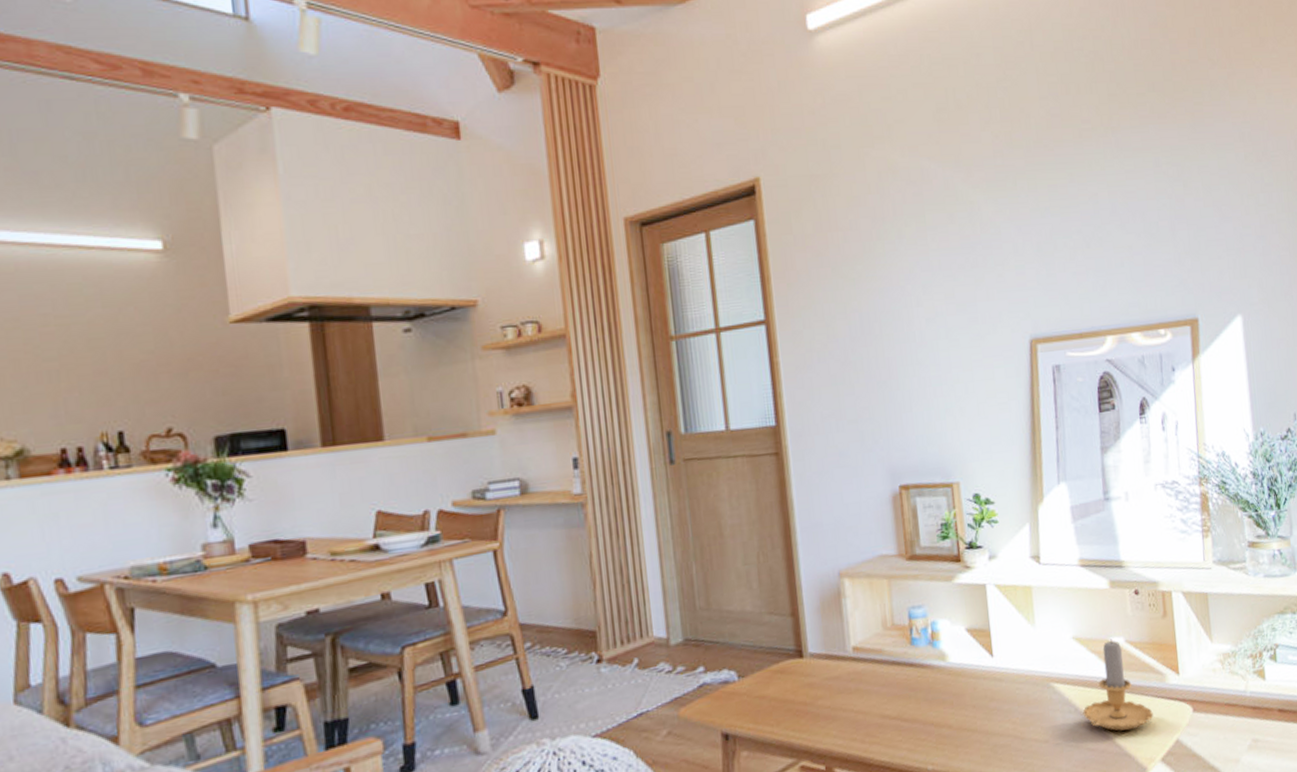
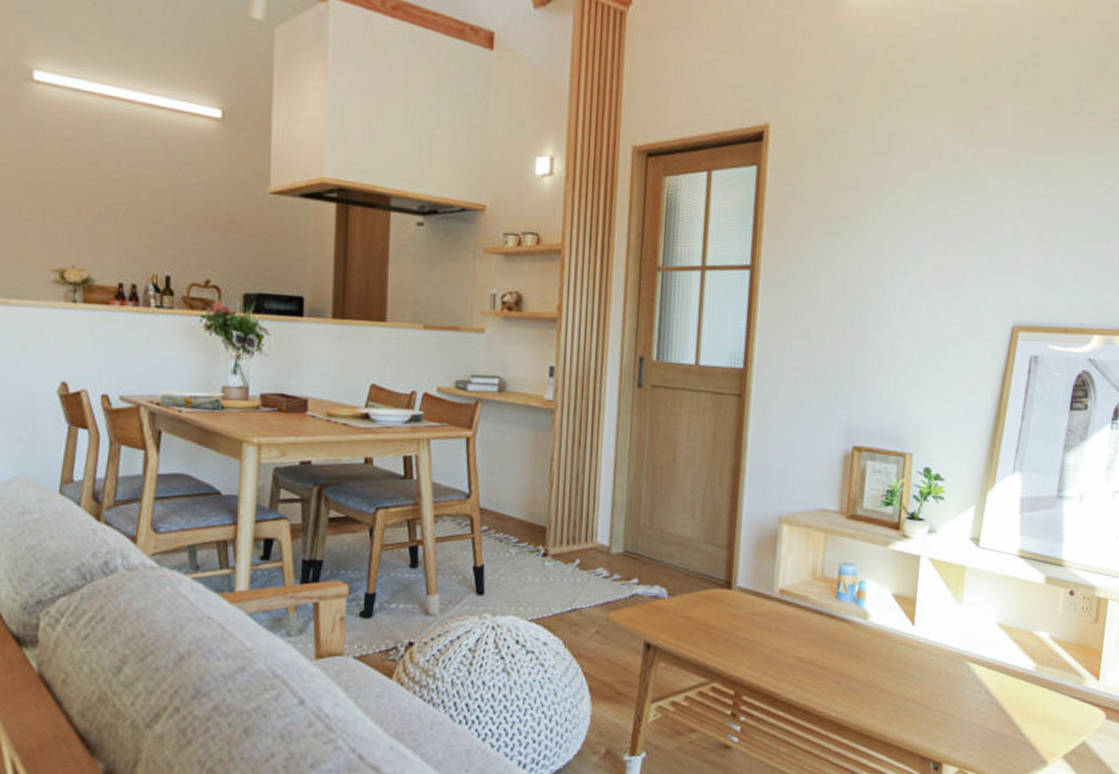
candle: present [1082,638,1153,731] -> none [993,632,1064,722]

